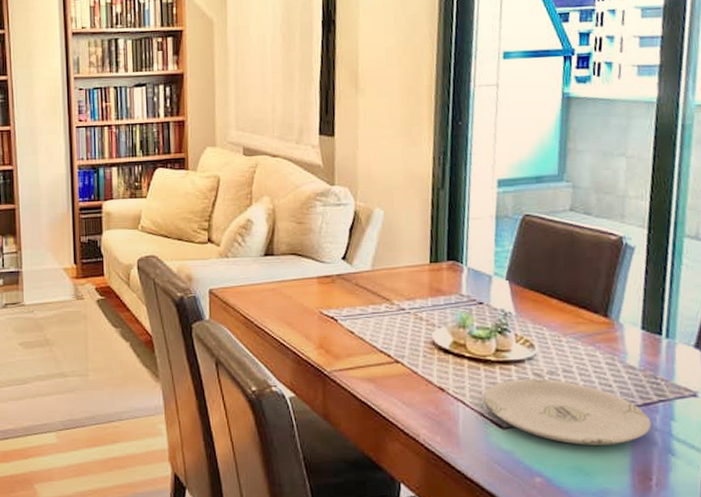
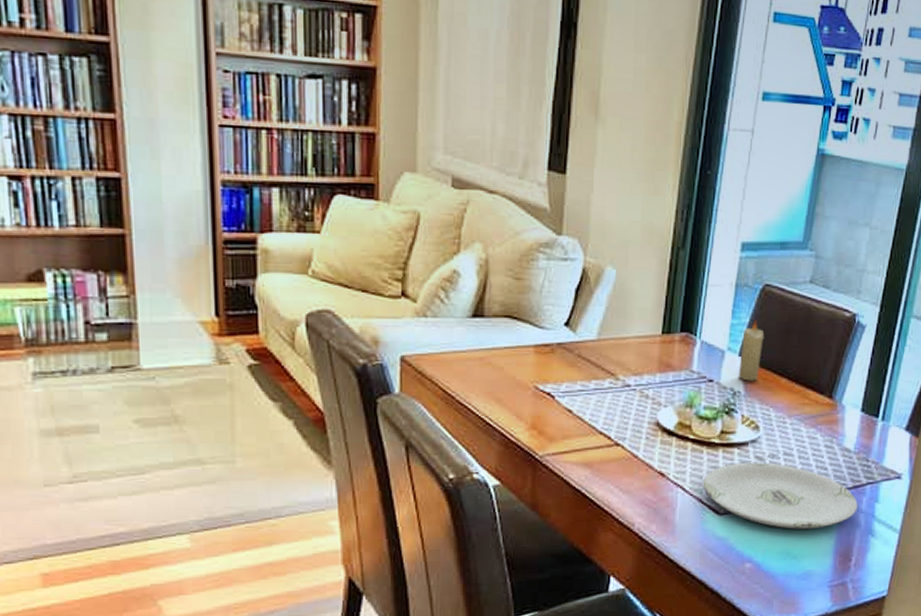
candle: none [507,247,530,303] -> present [738,320,765,382]

